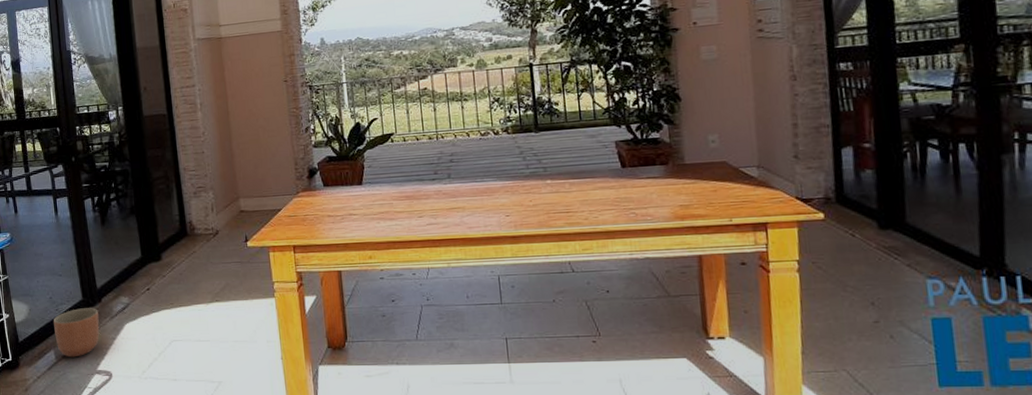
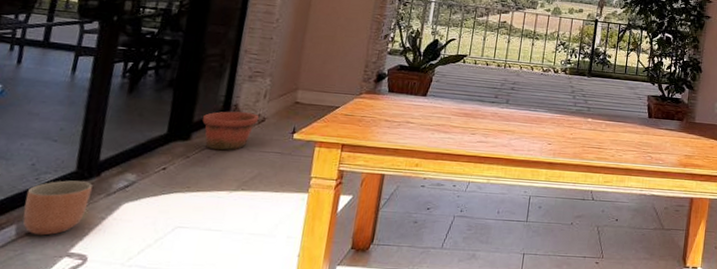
pot: none [165,227,213,267] -> present [202,111,260,151]

